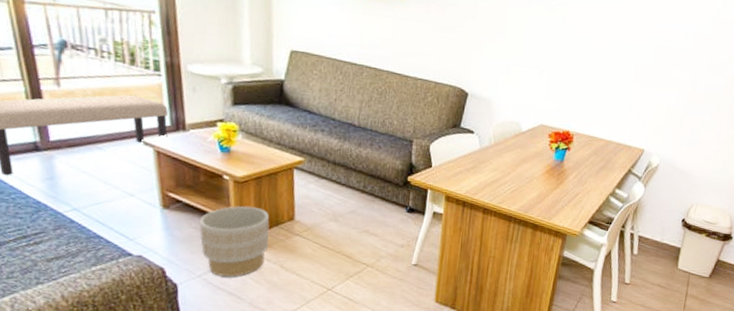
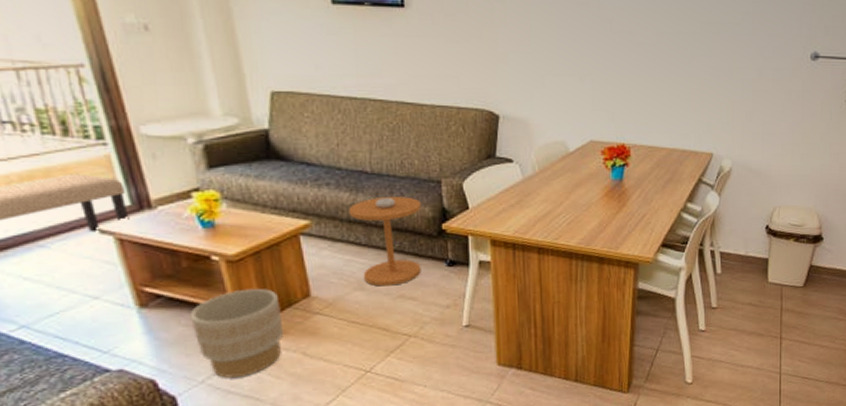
side table: none [335,147,394,222] -> present [348,197,422,287]

